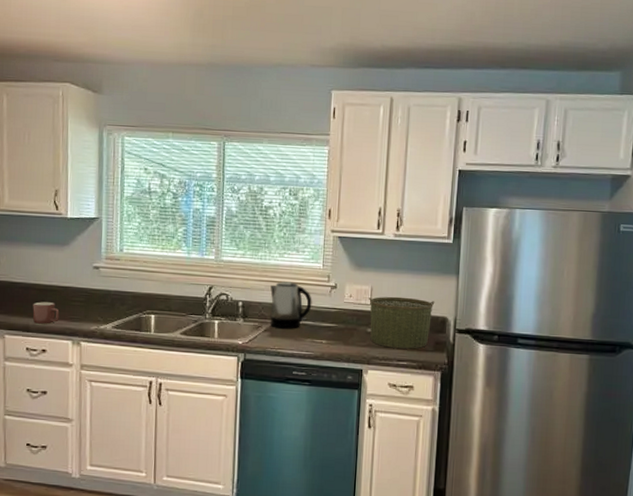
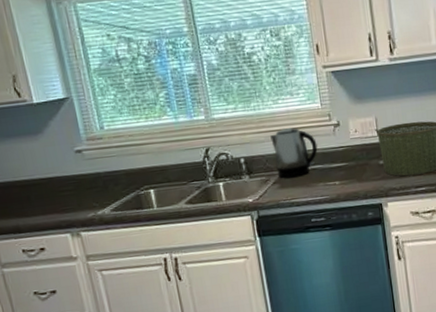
mug: present [32,301,60,326] -> none [18,197,51,224]

